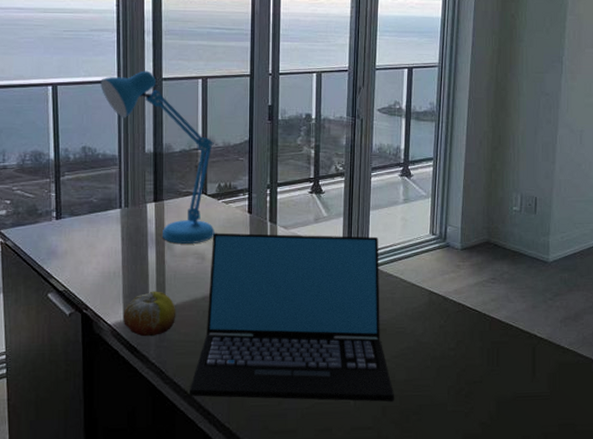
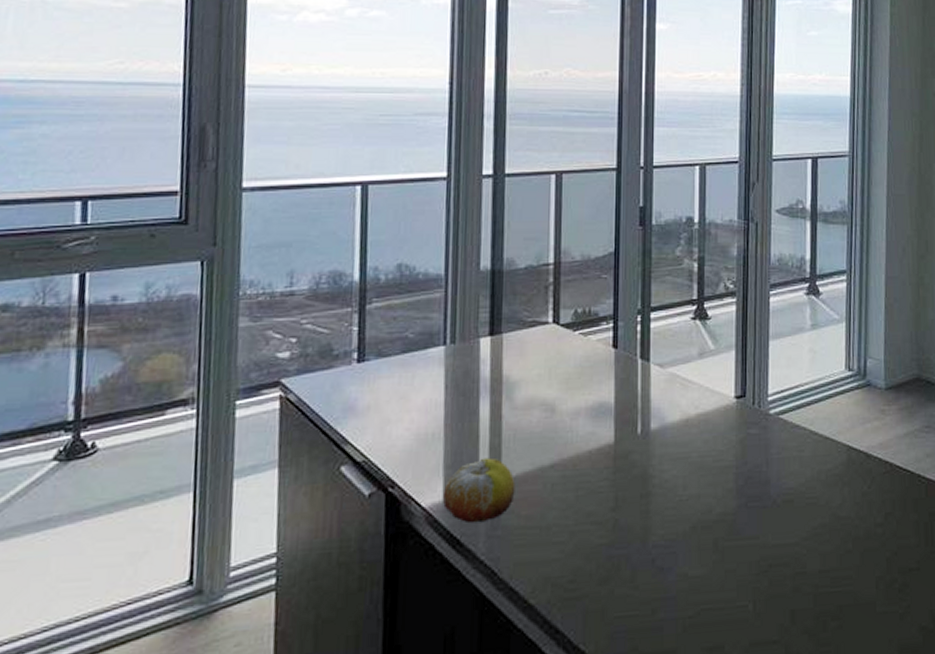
desk lamp: present [100,70,215,244] -> none [425,164,570,391]
laptop: present [189,232,394,402] -> none [529,374,806,608]

